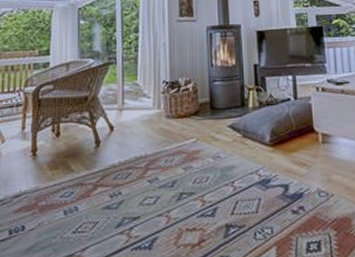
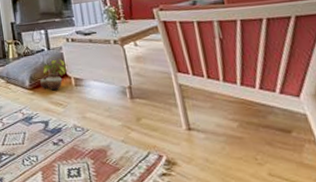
potted plant: none [283,108,316,148] -> present [40,57,68,91]

